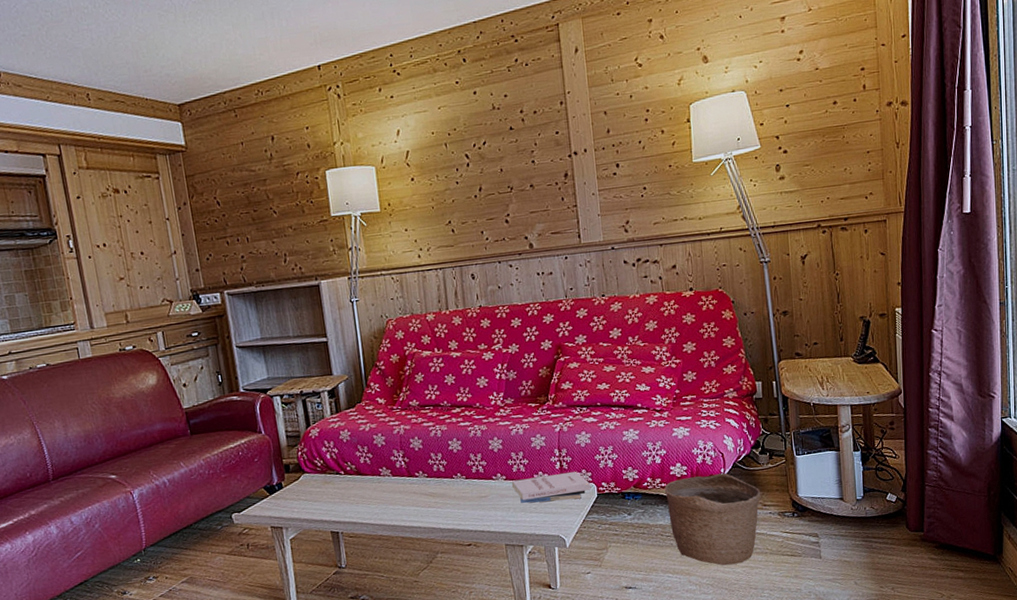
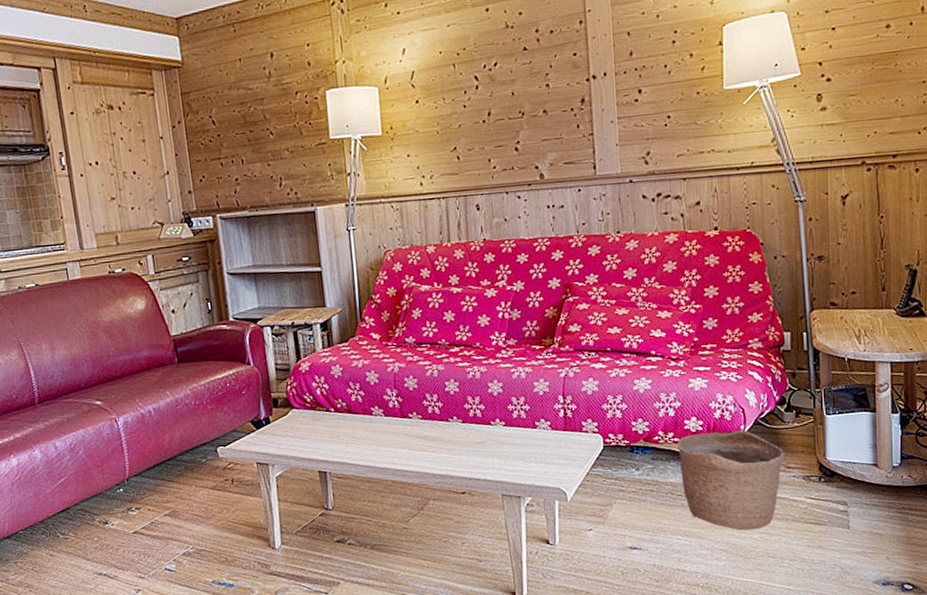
books: present [511,471,591,504] -> none [510,420,597,452]

